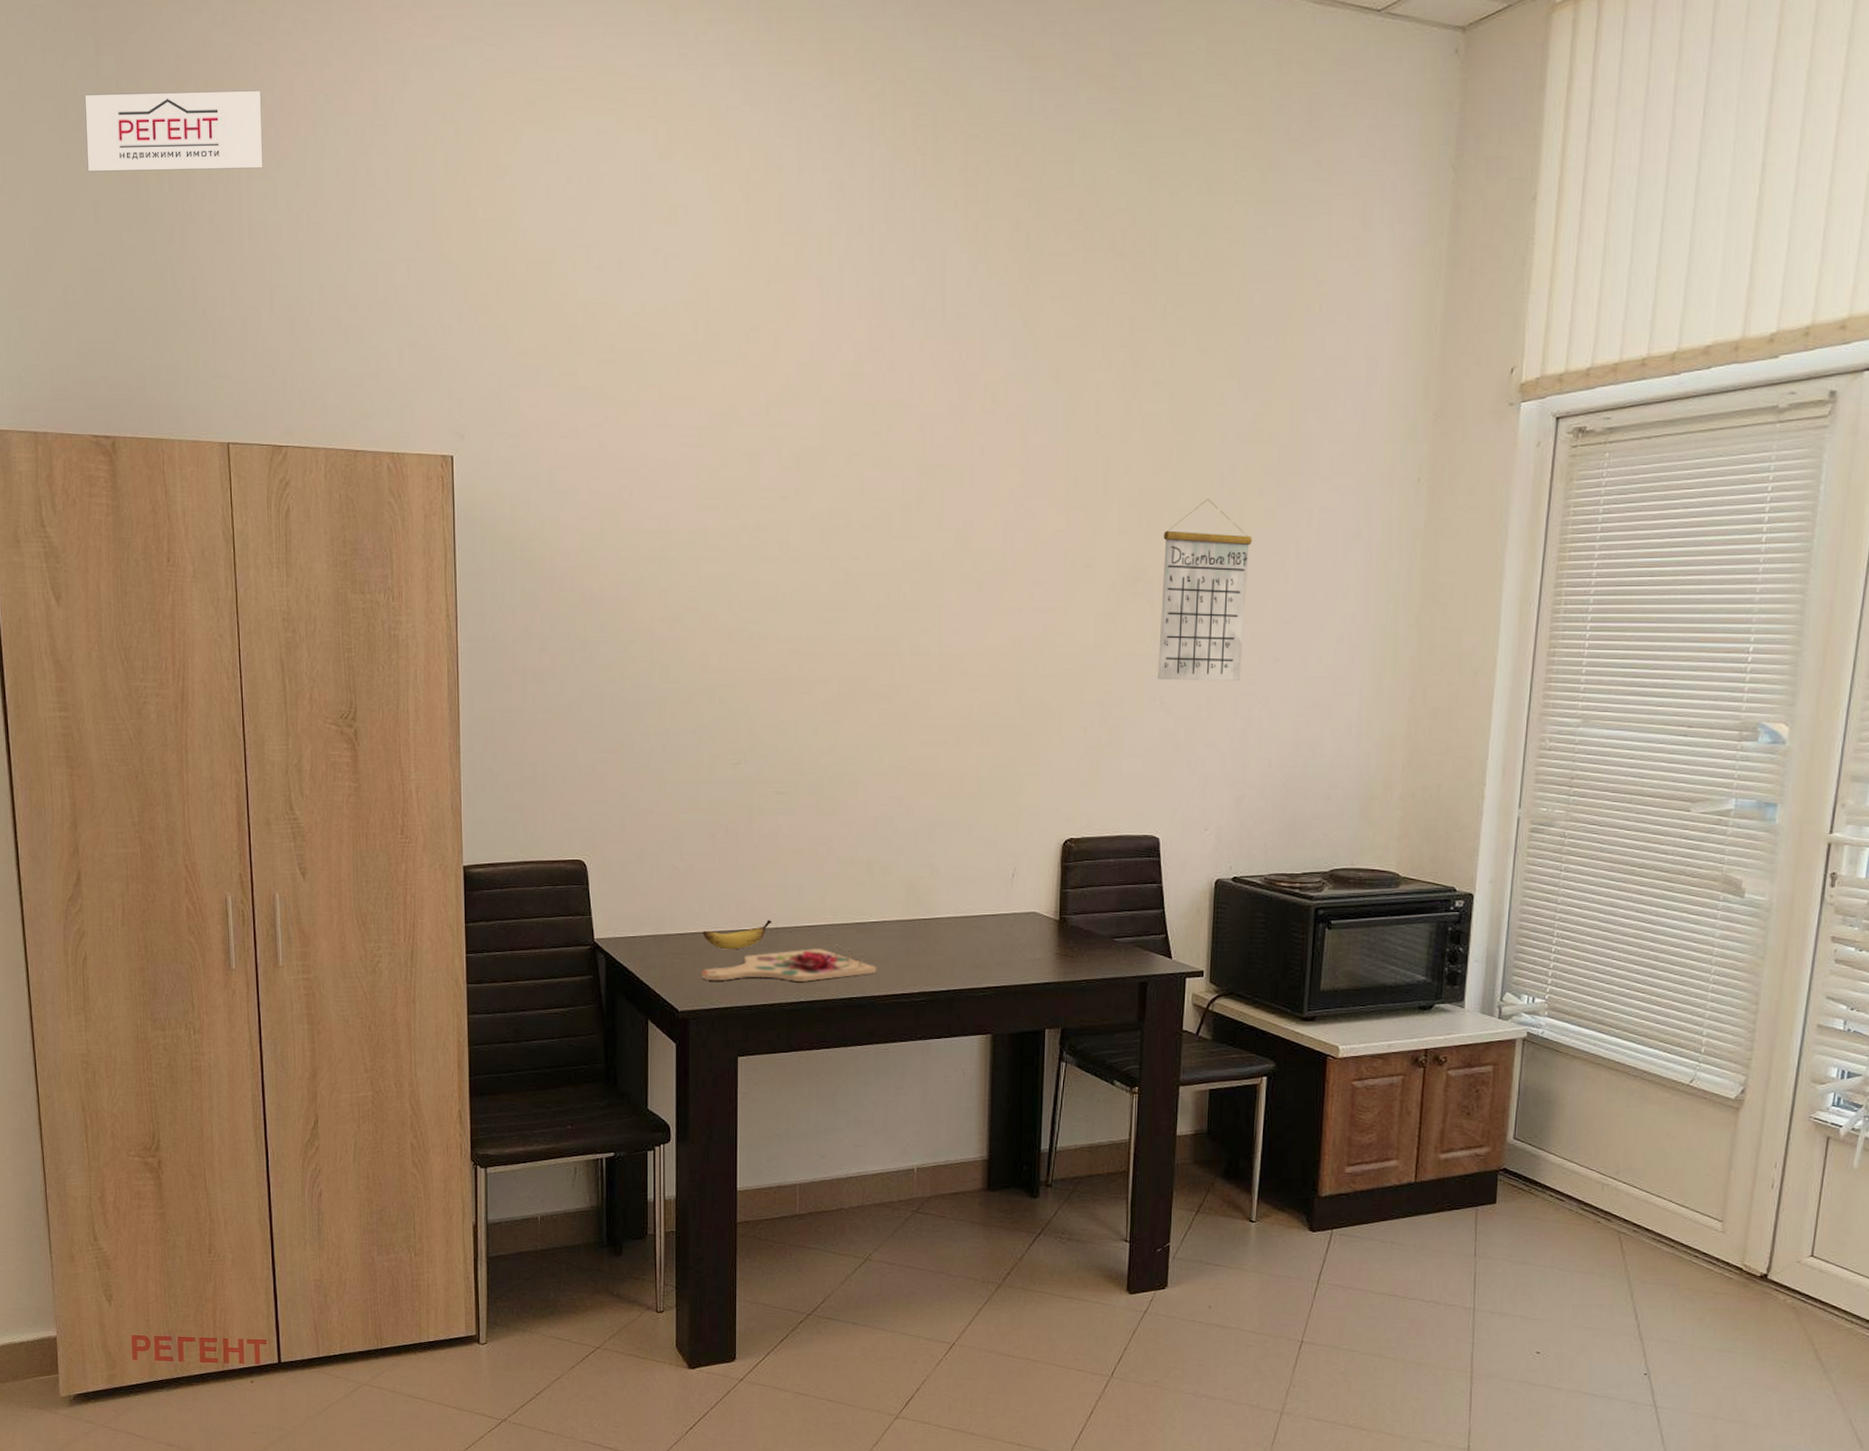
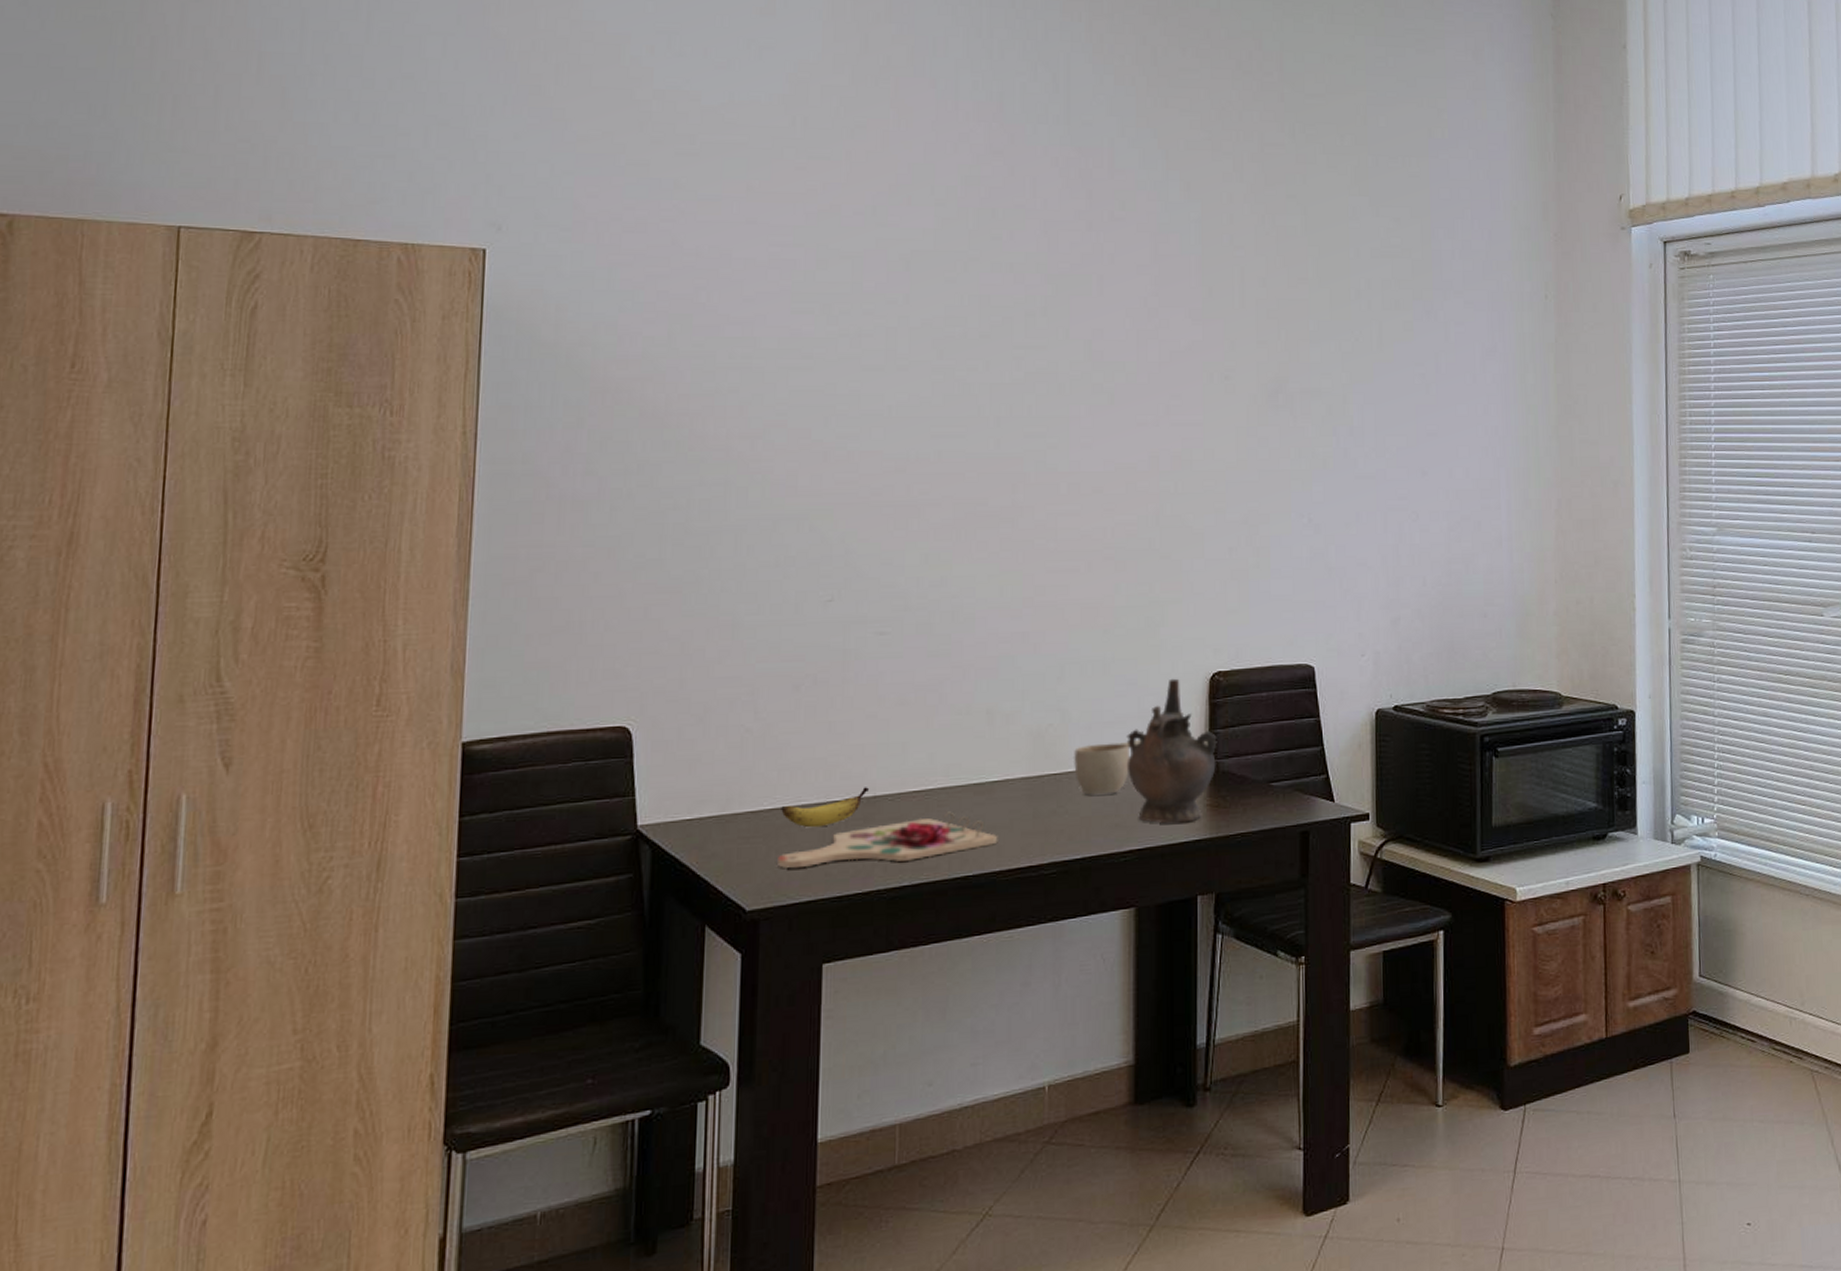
cup: none [940,895,999,939] -> present [1073,740,1141,795]
ceremonial vessel: none [986,842,1067,967] -> present [1126,678,1217,824]
calendar: present [1158,499,1252,681] -> none [1303,311,1392,496]

